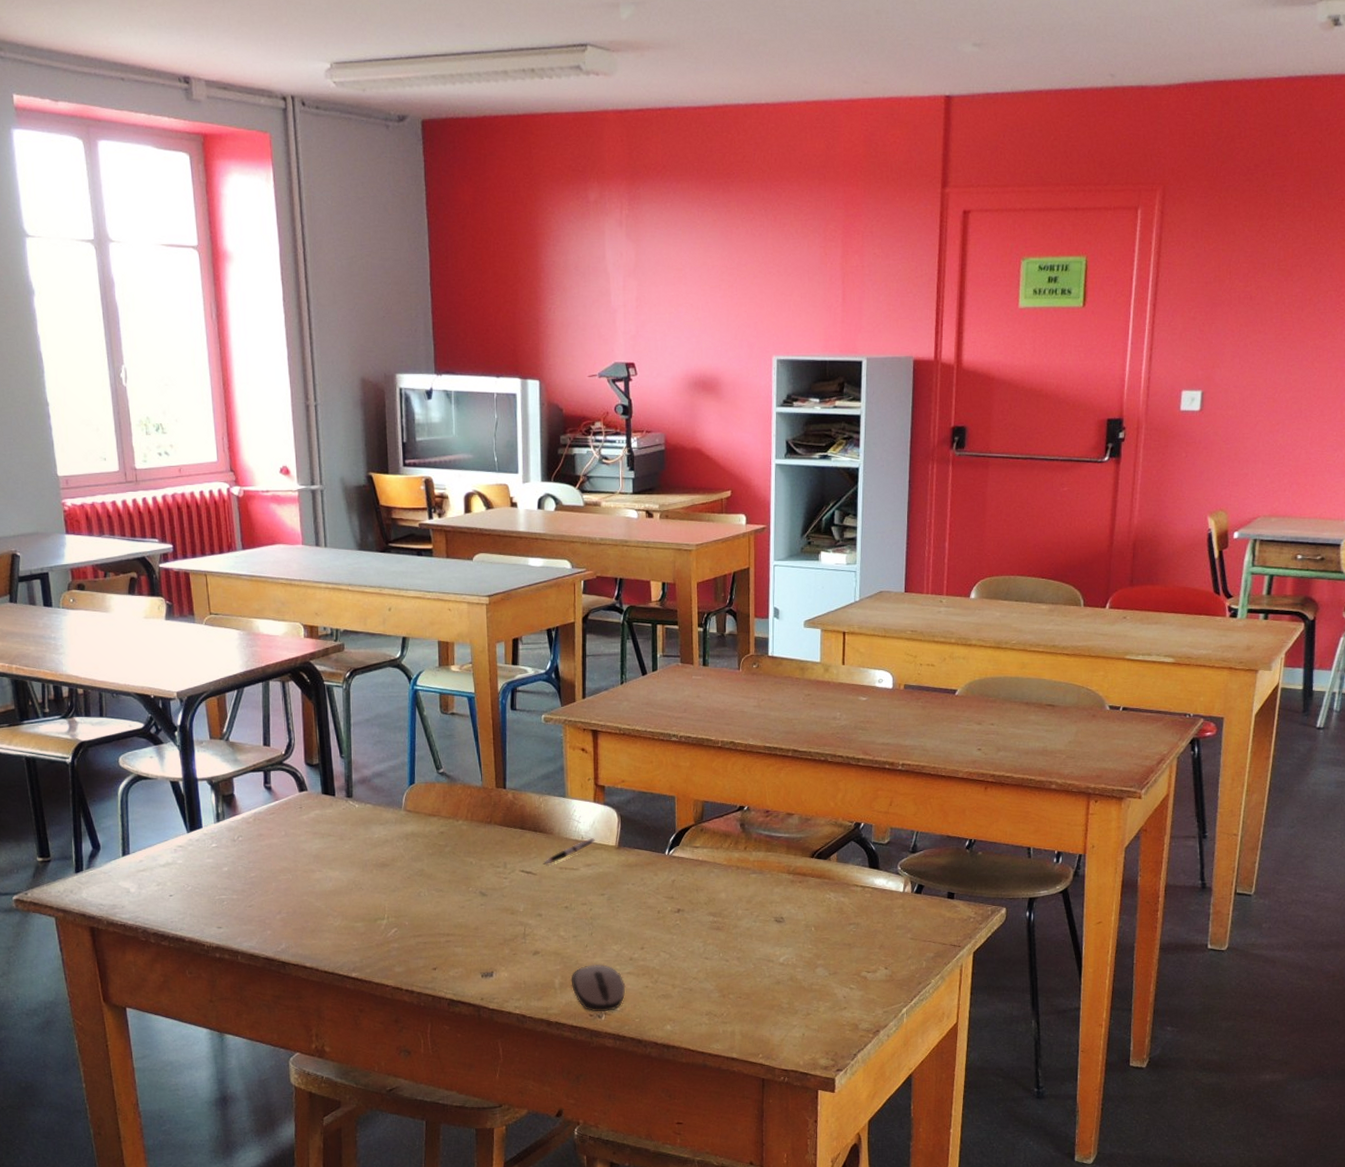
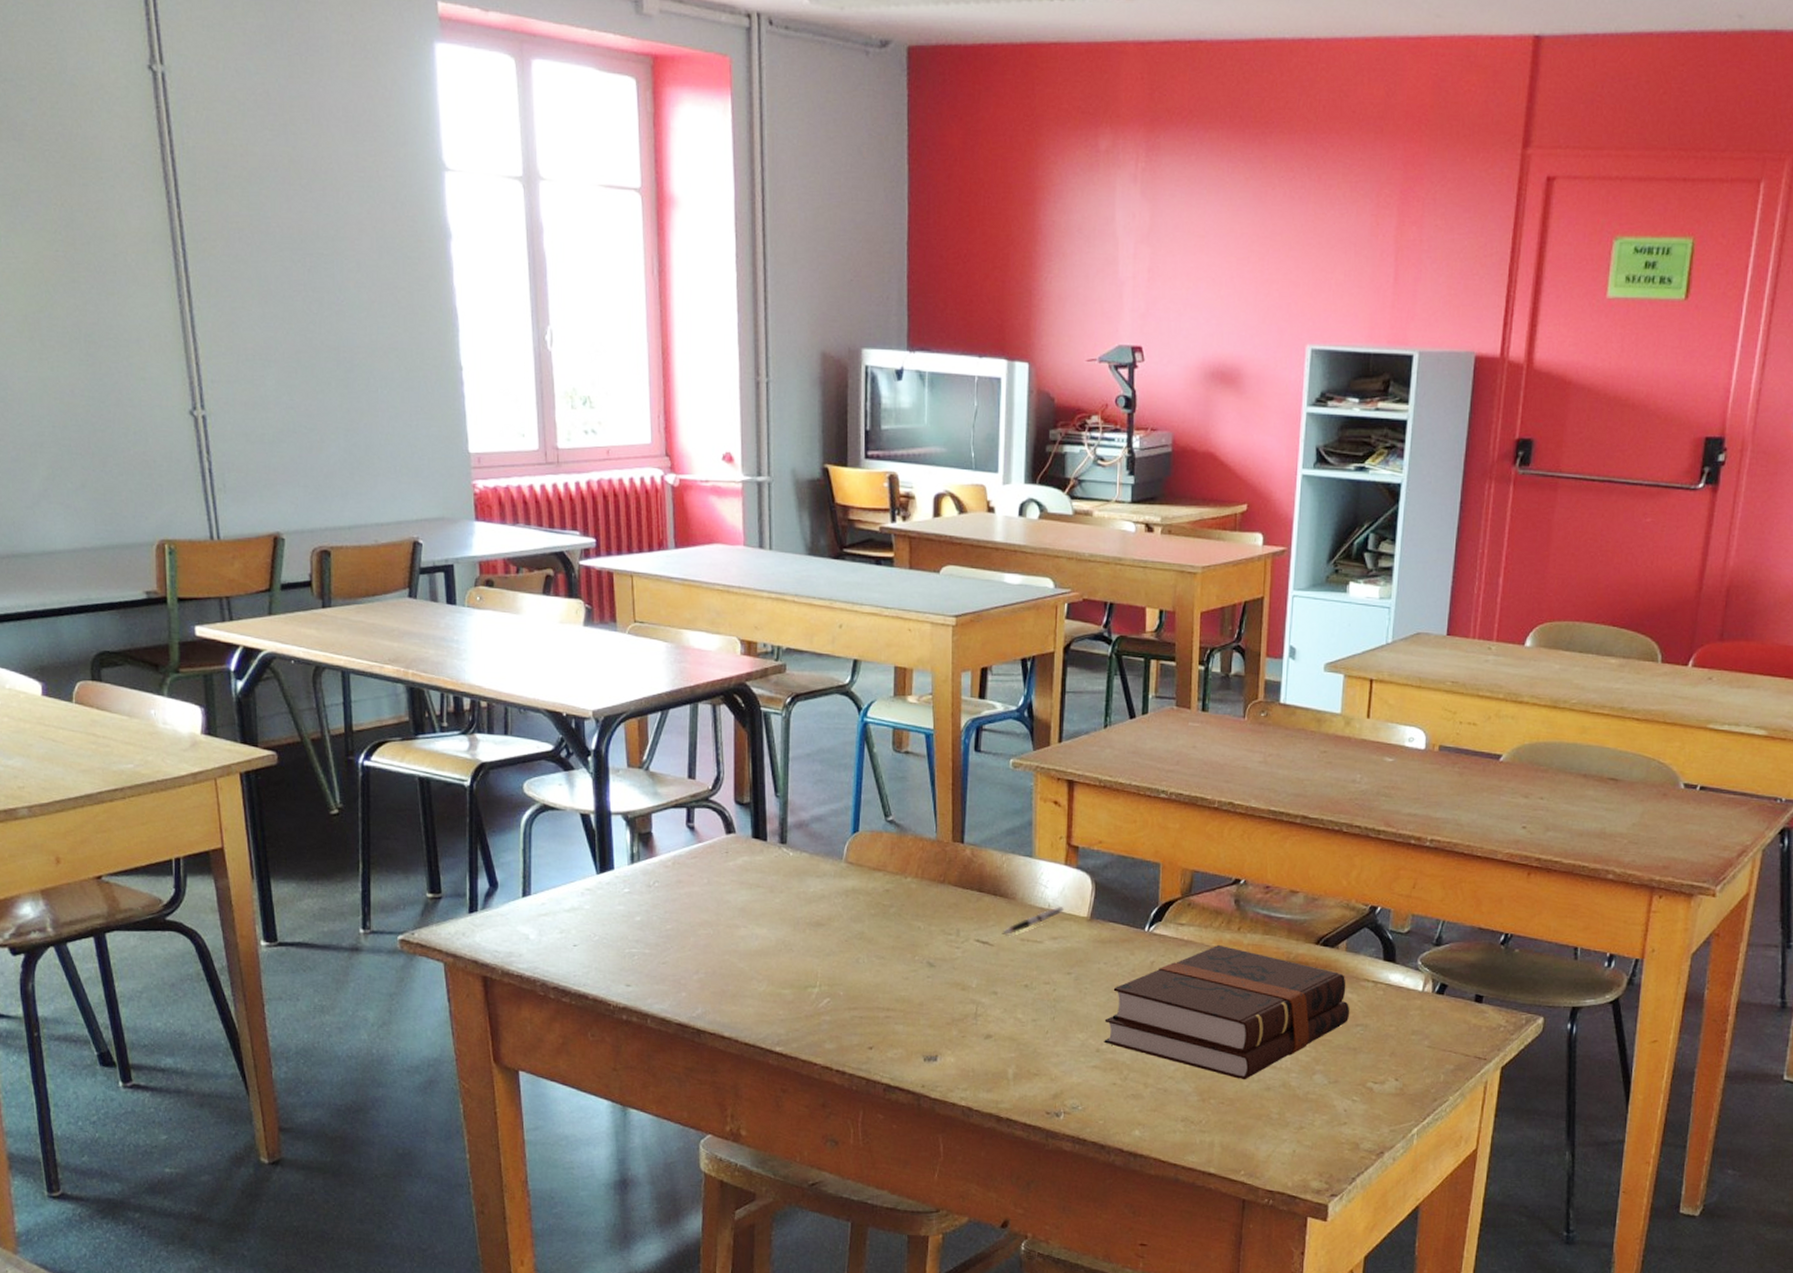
computer mouse: present [571,965,626,1012] -> none [1026,1054,1090,1110]
hardback book: none [635,862,844,977] -> present [1104,944,1350,1080]

